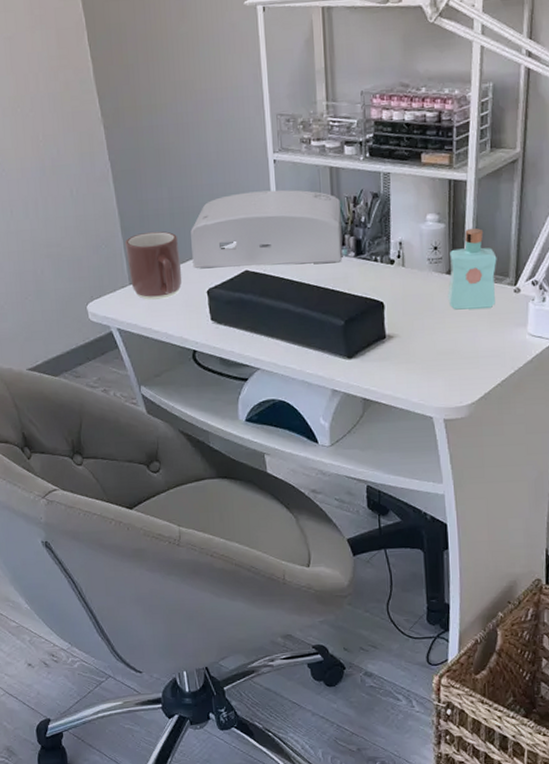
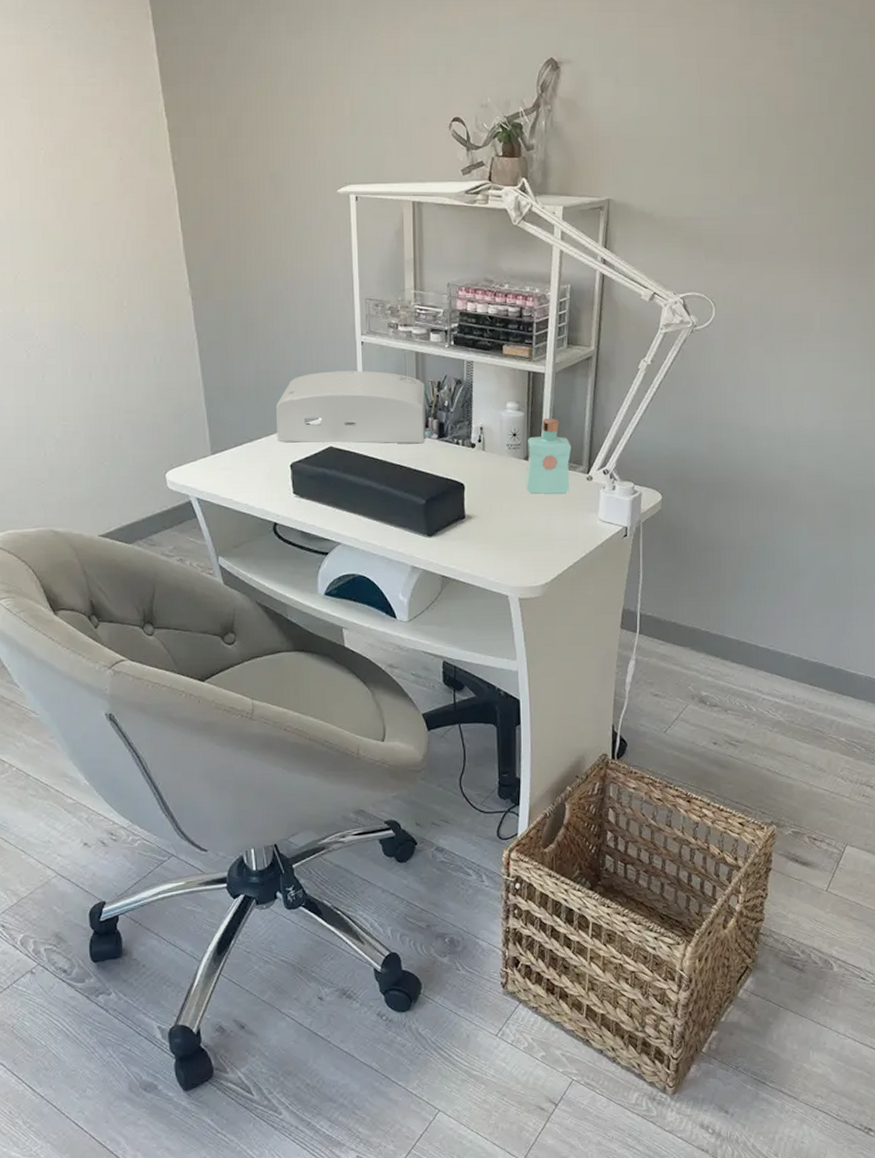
mug: present [124,231,183,300] -> none [208,404,266,471]

